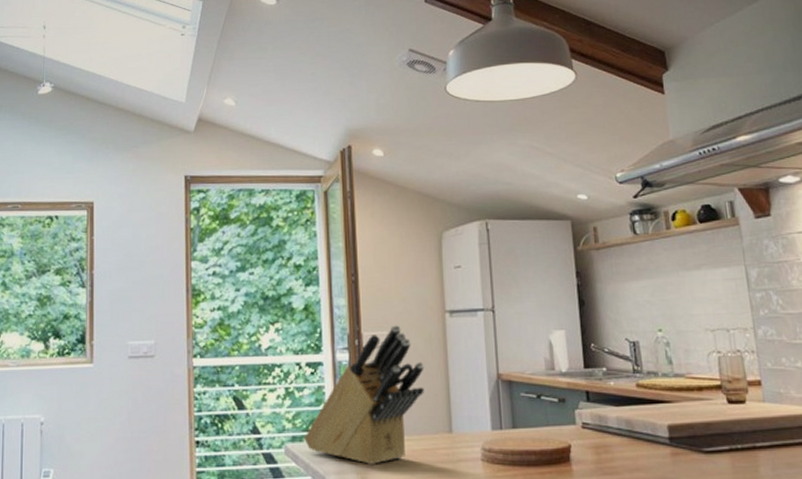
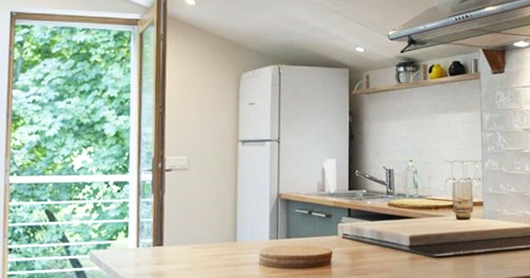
knife block: present [304,325,424,464] -> none [108,151,217,268]

